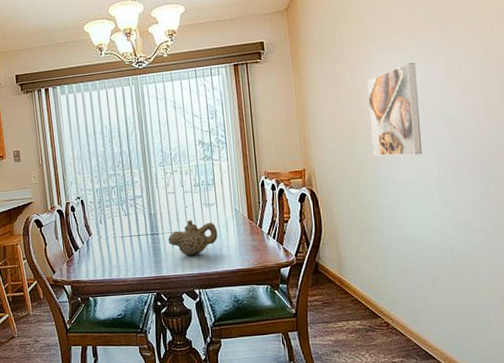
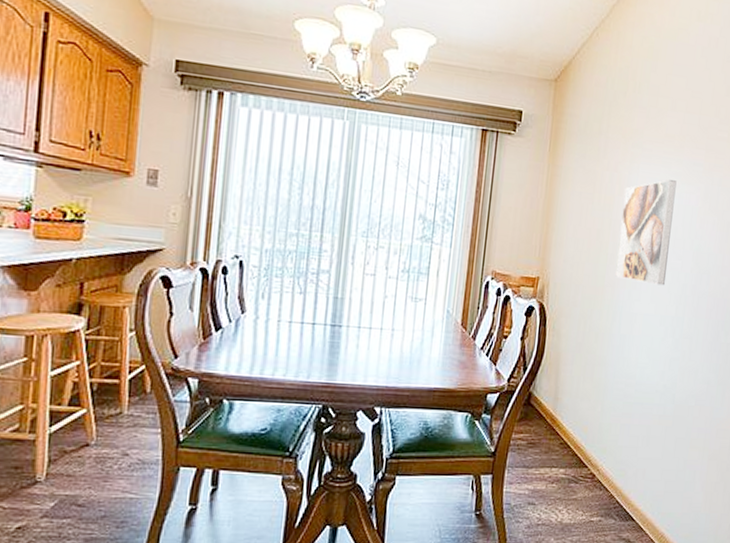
teapot: present [168,220,218,256] -> none [353,315,420,362]

